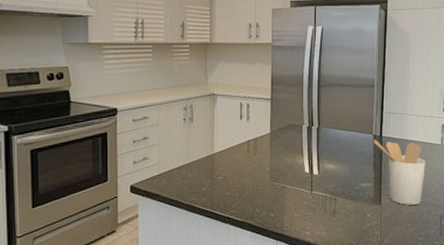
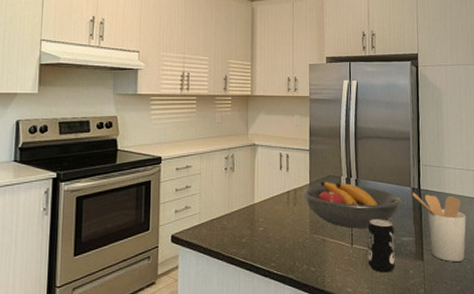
fruit bowl: none [263,130,363,176] -> present [302,181,402,229]
beverage can: none [326,166,354,217] -> present [367,219,395,273]

